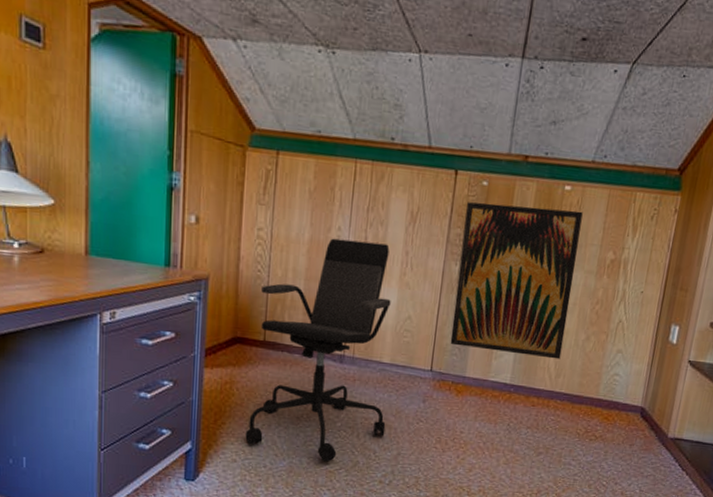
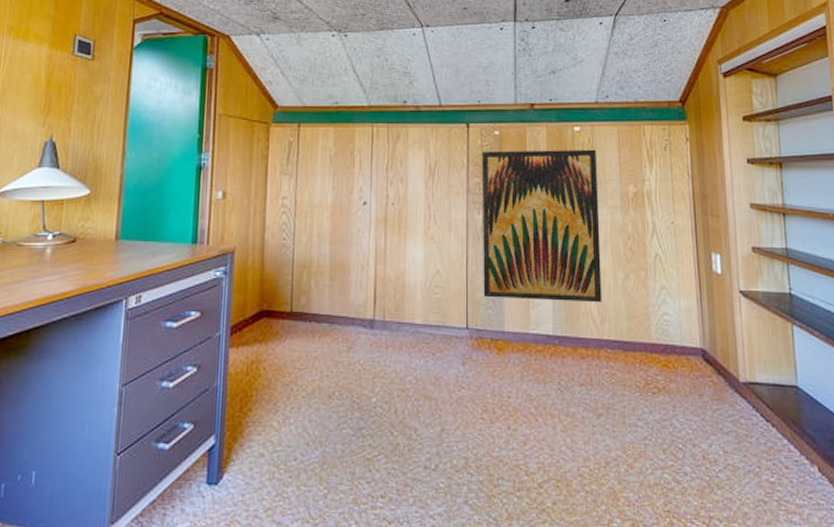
office chair: present [245,238,391,462] -> none [273,199,425,447]

